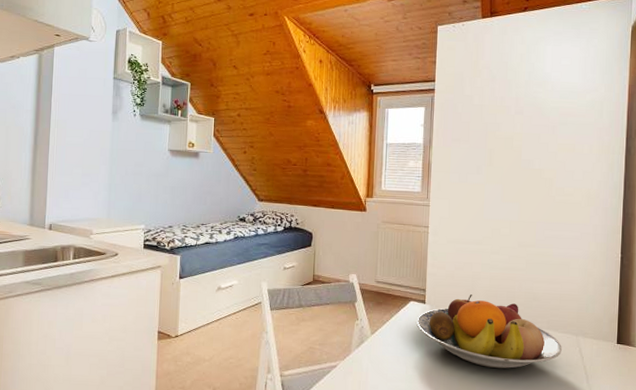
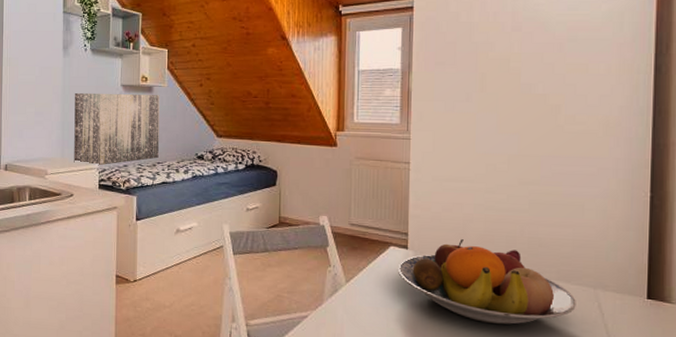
wall art: none [119,156,206,227] -> present [74,92,160,166]

